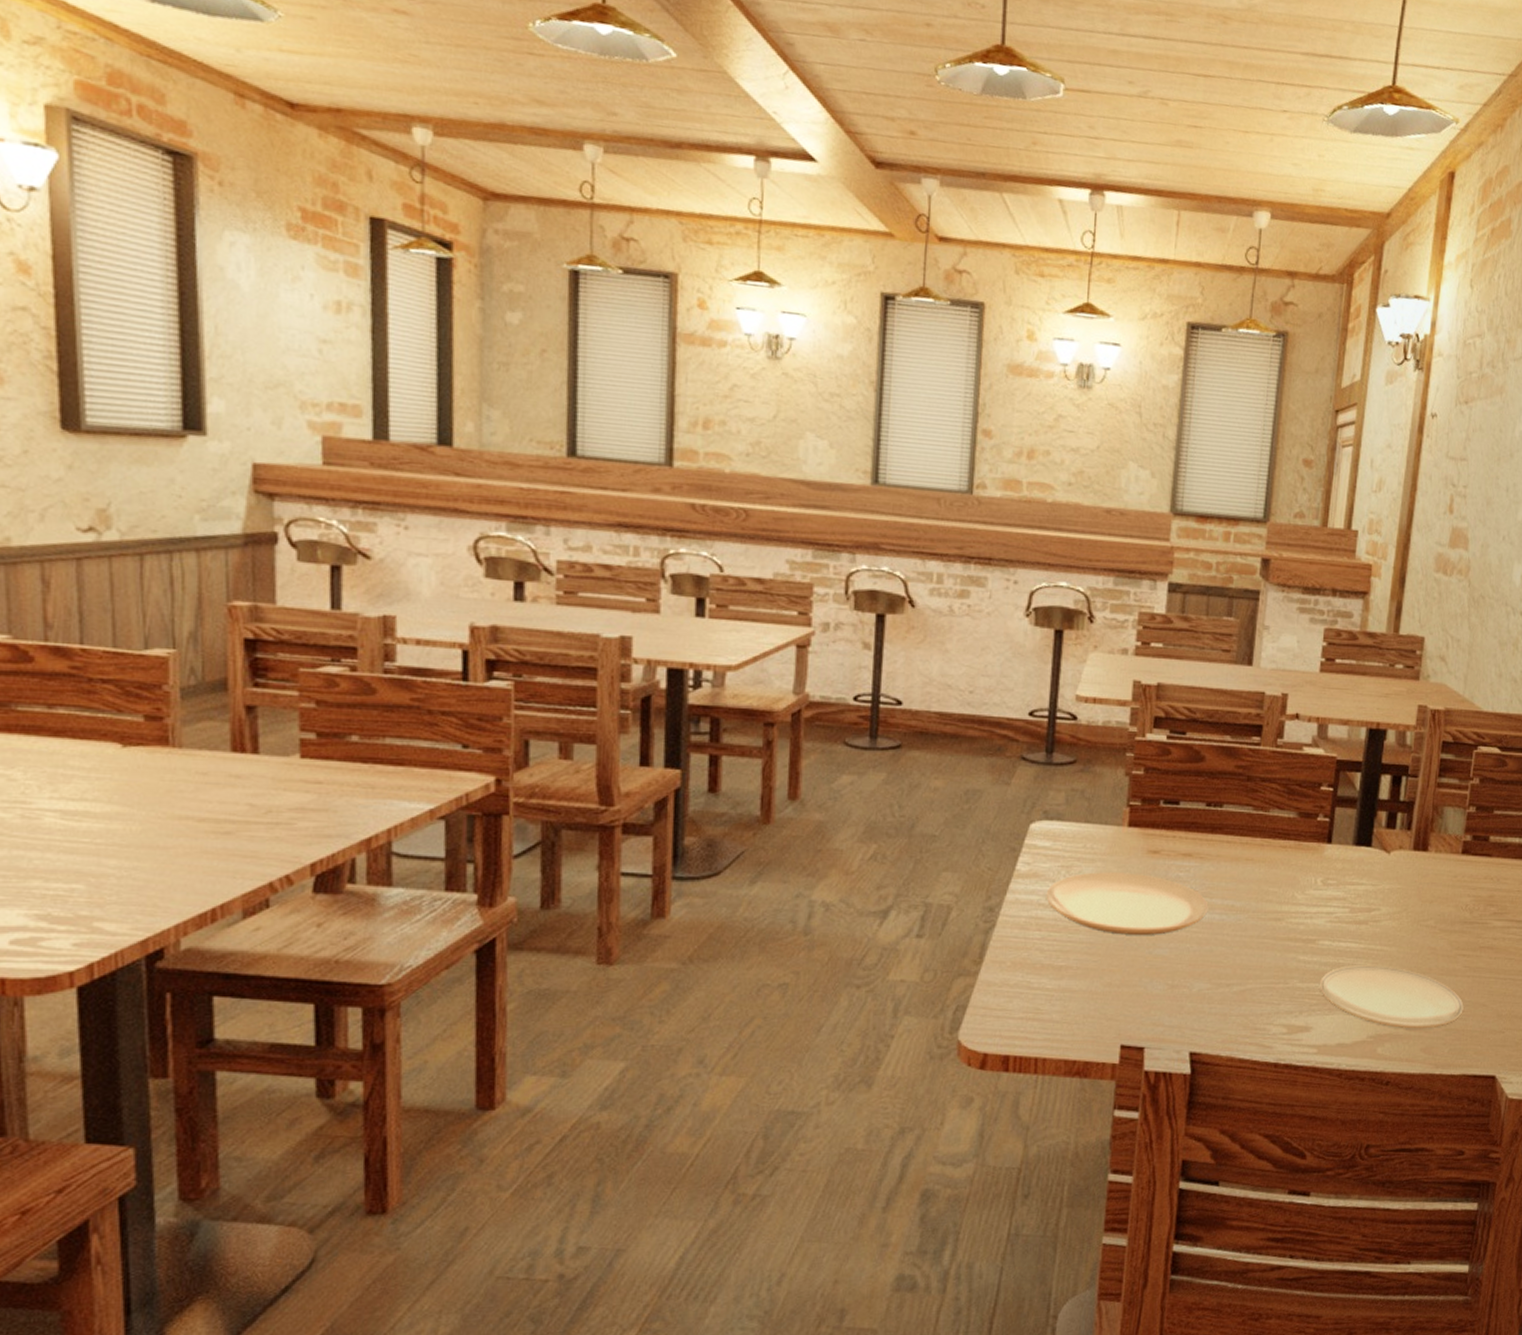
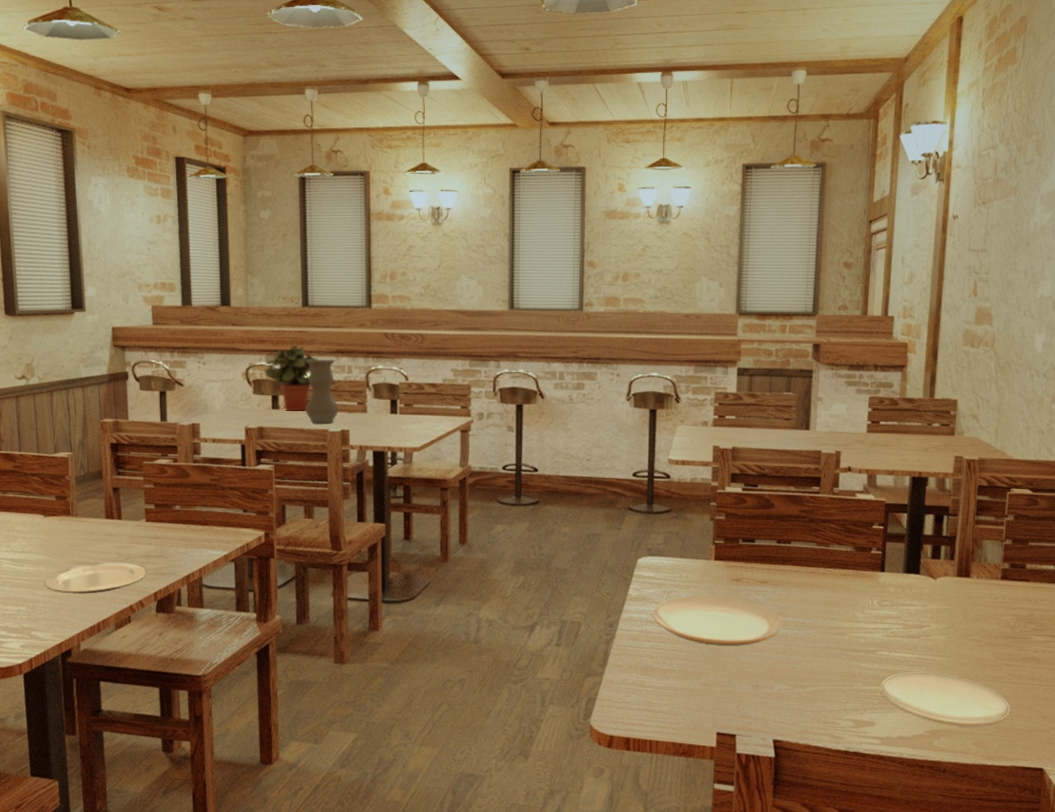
plate: none [119,817,299,865] -> present [44,562,147,594]
potted plant: none [503,511,590,607] -> present [264,345,319,412]
vase: none [565,533,617,628] -> present [305,360,338,425]

